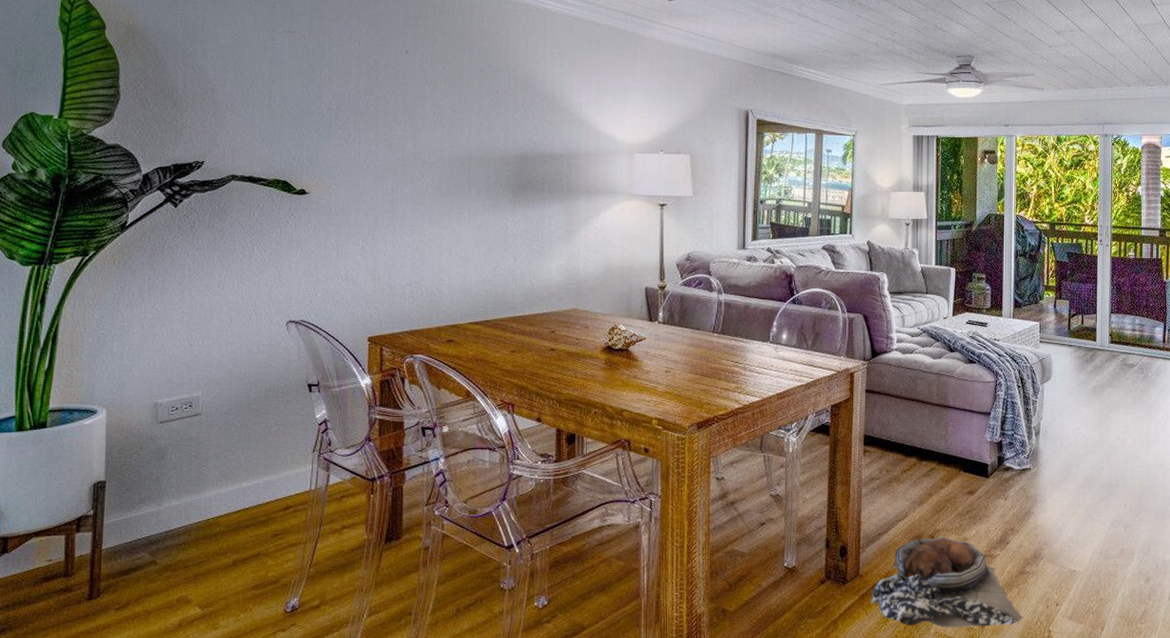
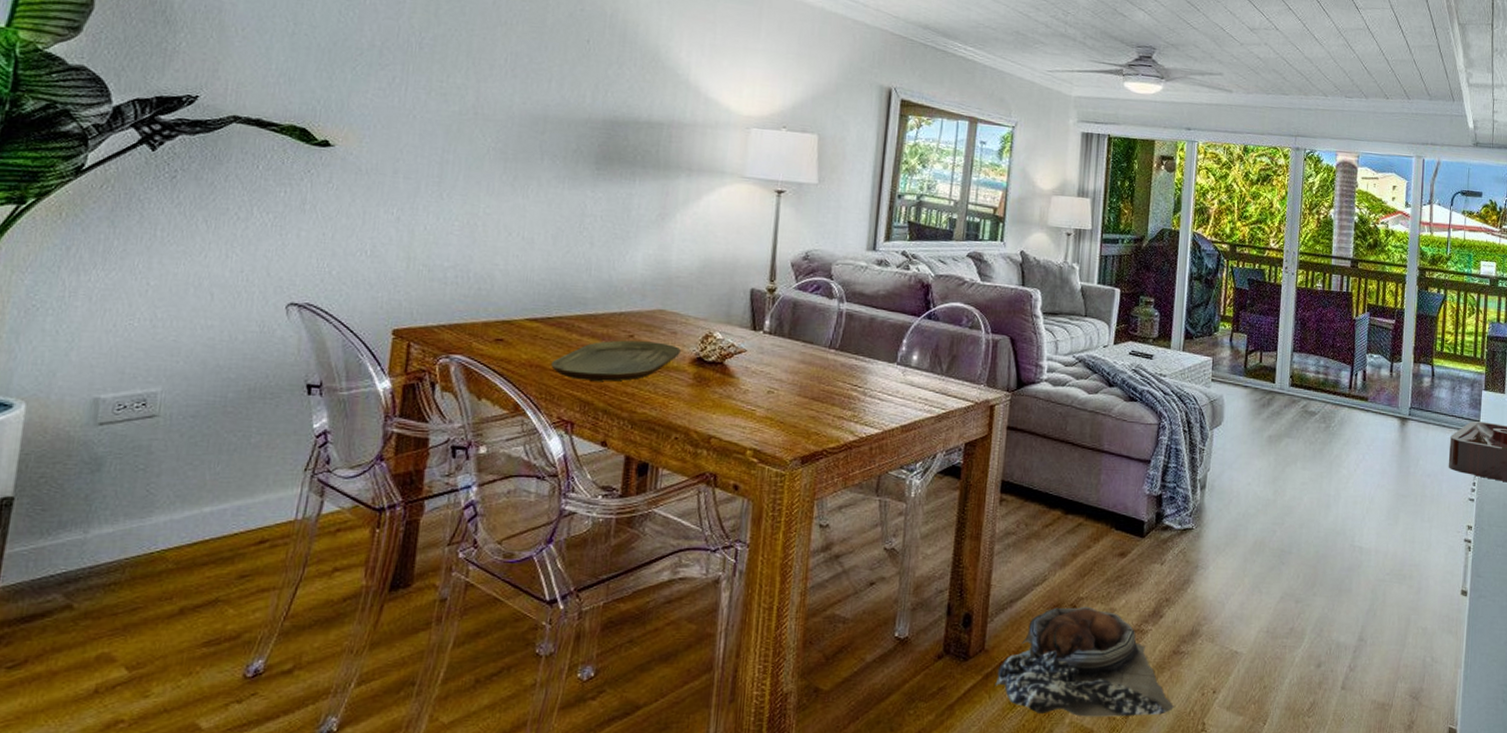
placemat: none [492,336,593,369] -> present [551,340,681,381]

